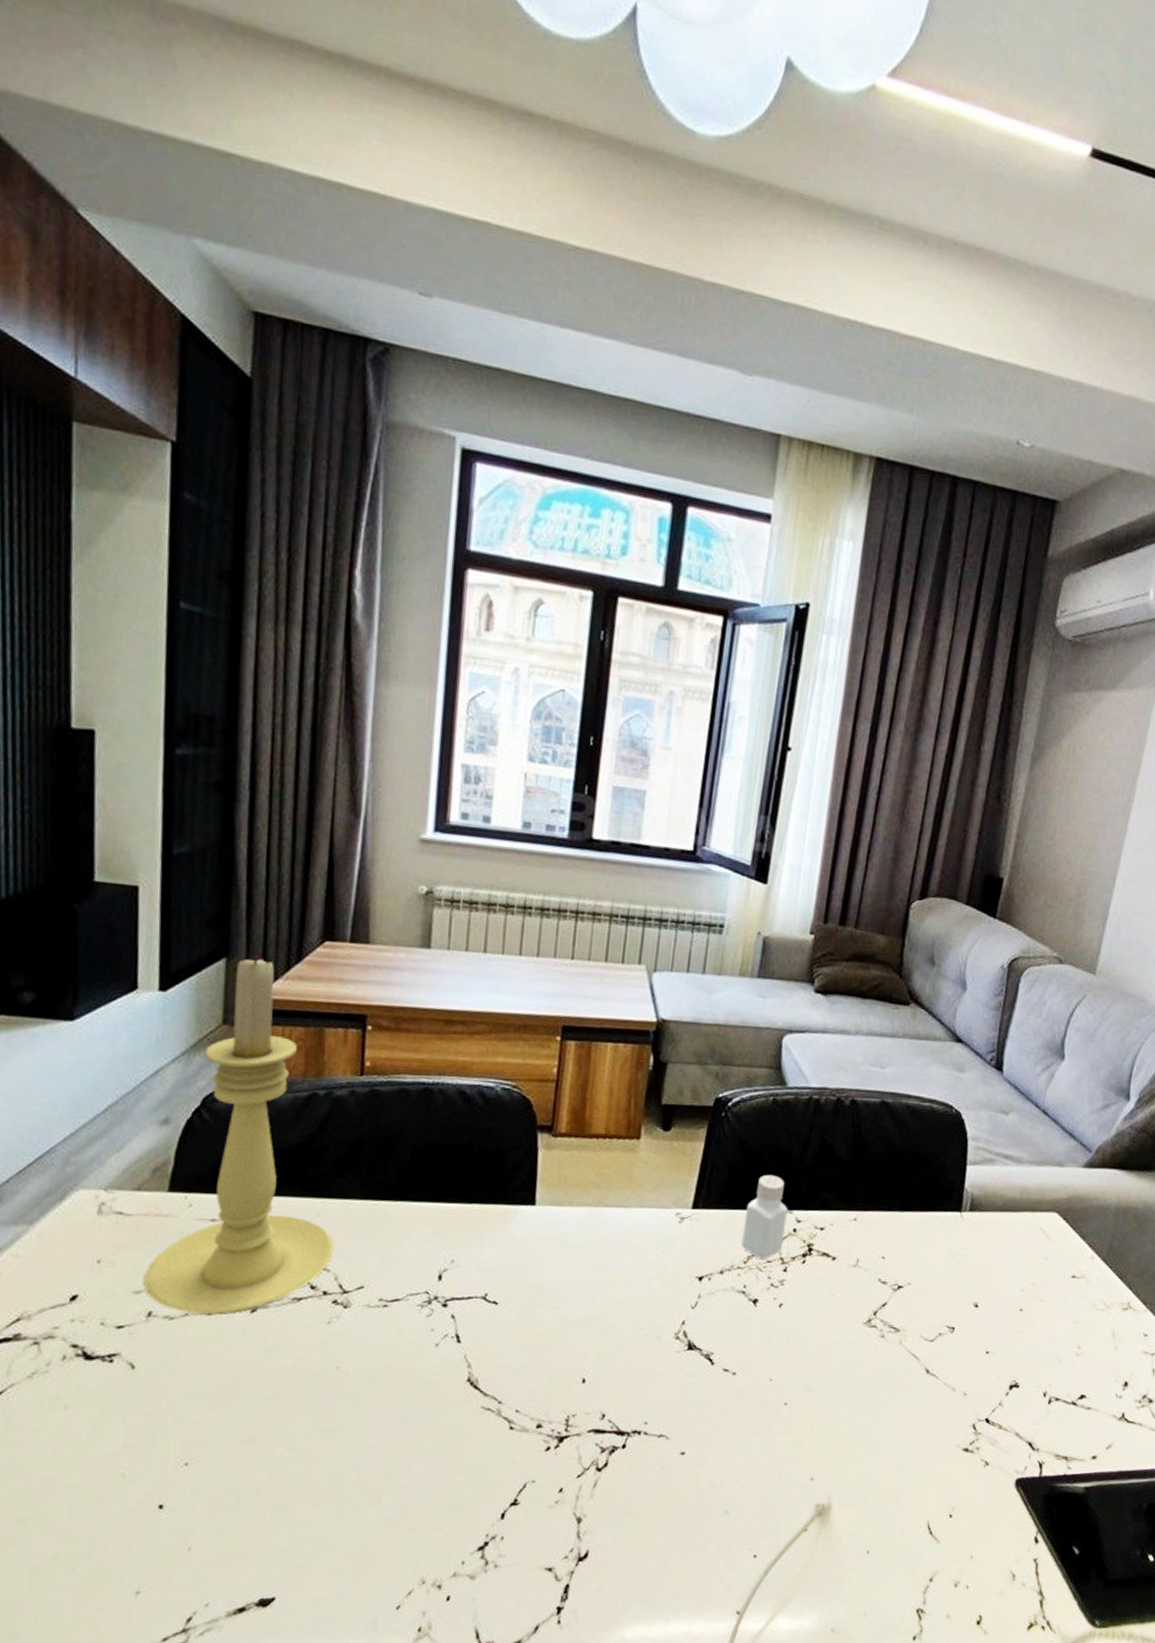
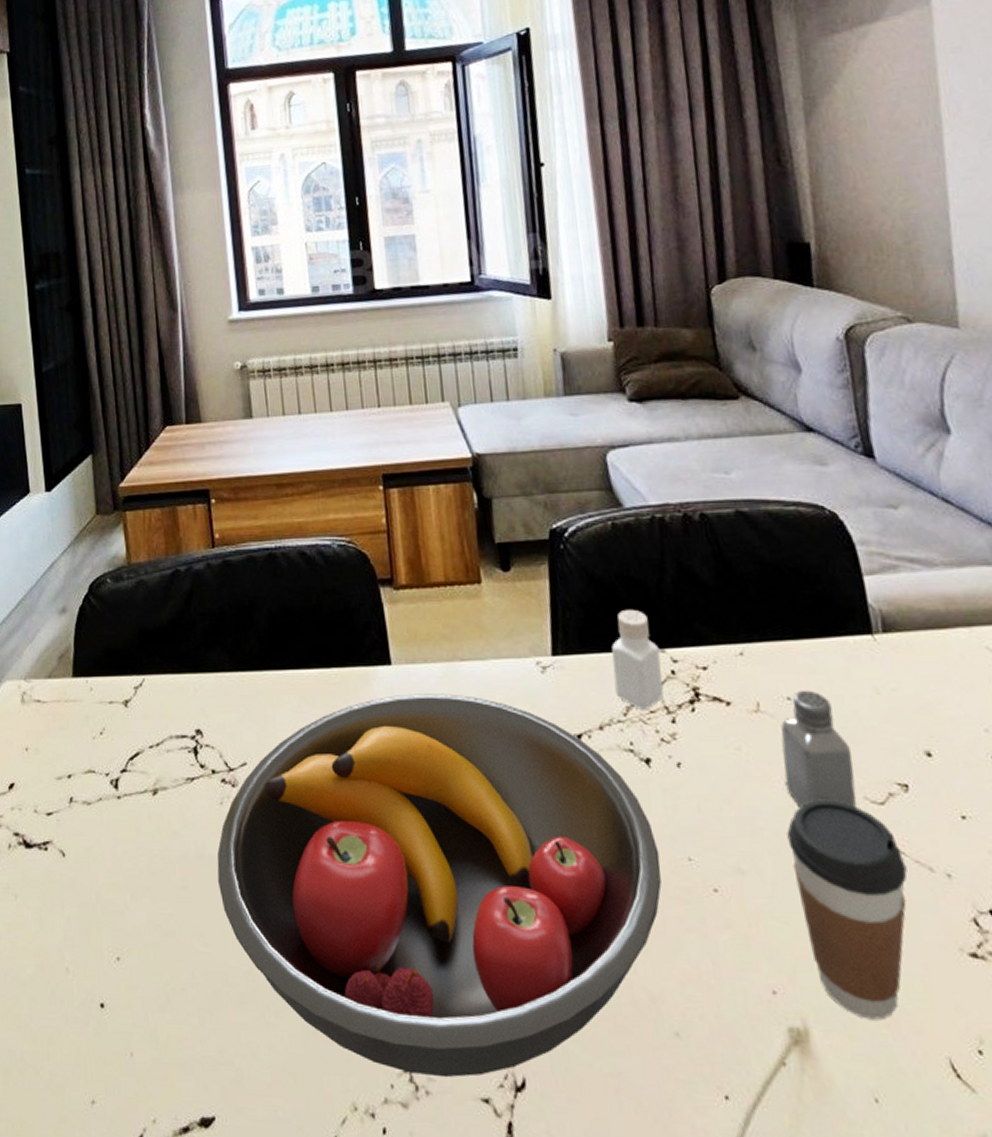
candle holder: present [144,956,334,1315] -> none [63,449,215,799]
fruit bowl: none [313,1233,747,1554] -> present [217,694,662,1078]
coffee cup: none [849,1336,937,1497] -> present [787,799,907,1020]
saltshaker: none [862,1251,920,1343] -> present [781,690,857,807]

